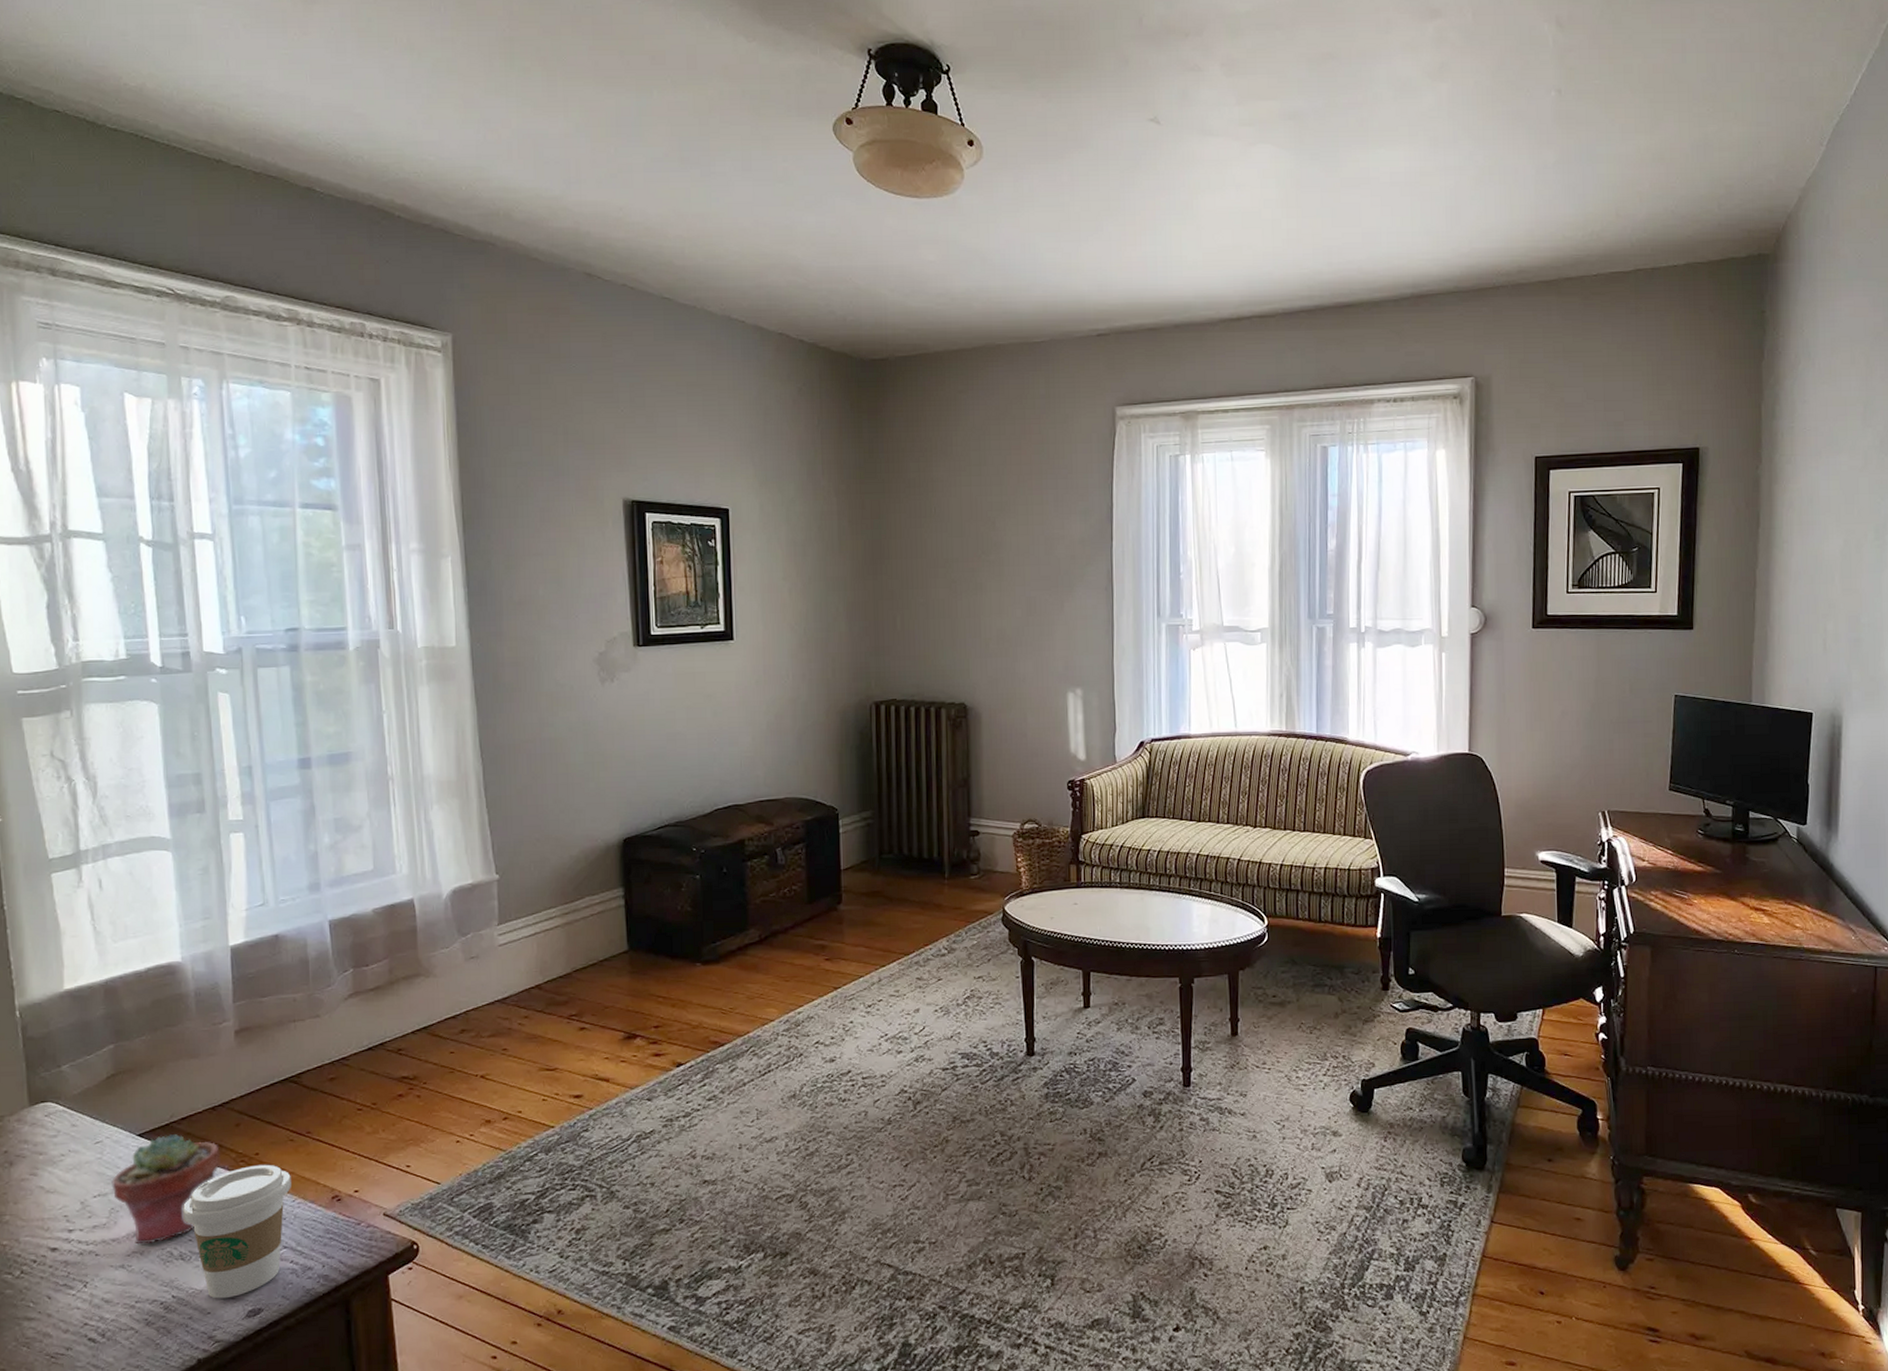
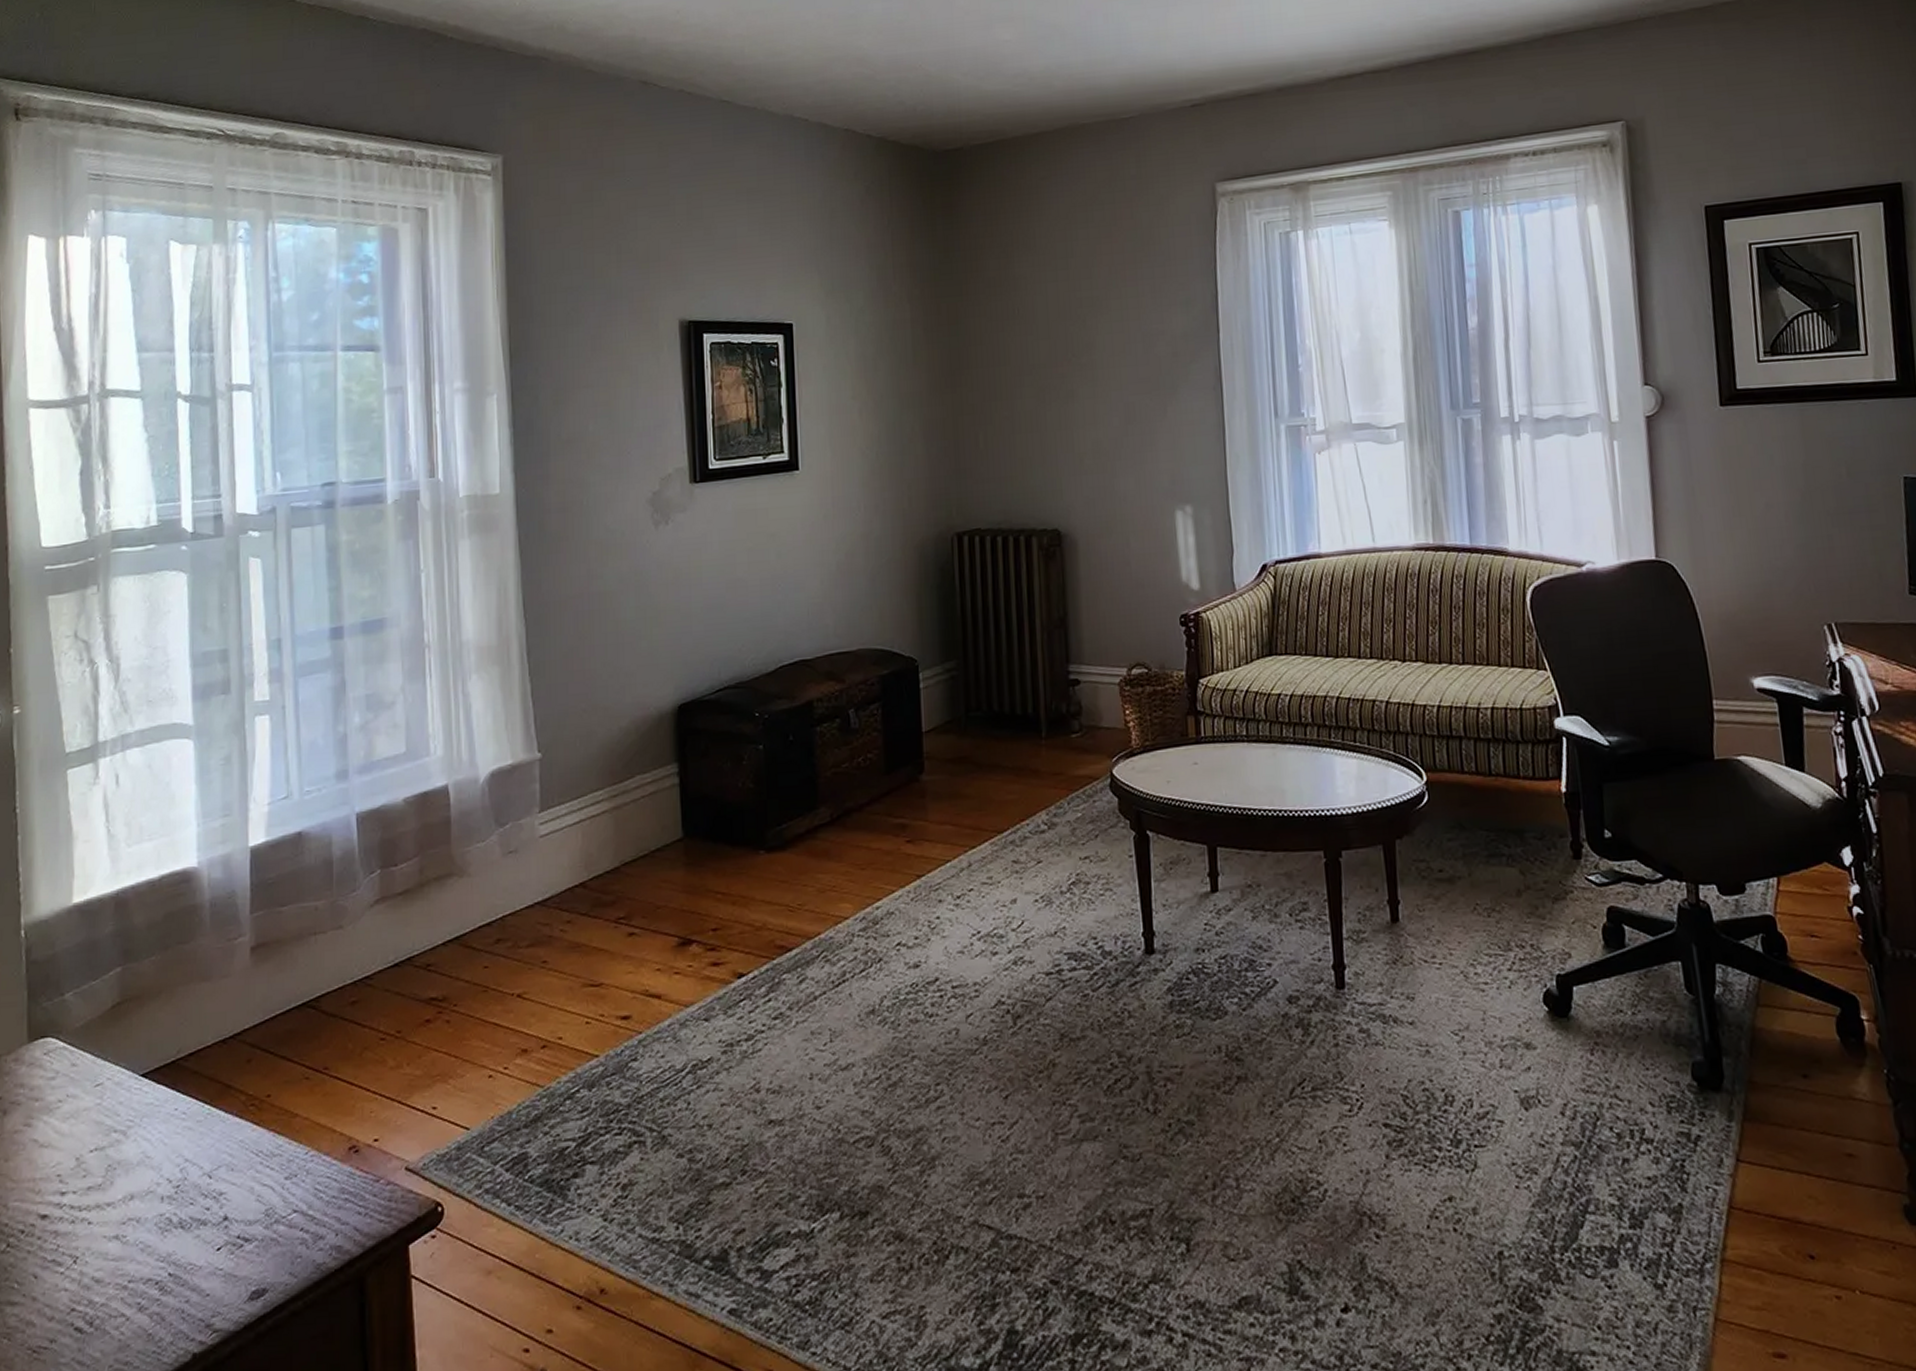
potted succulent: present [111,1134,220,1245] -> none [110,1073,228,1210]
coffee cup: present [182,1164,291,1299] -> none [184,1108,305,1277]

